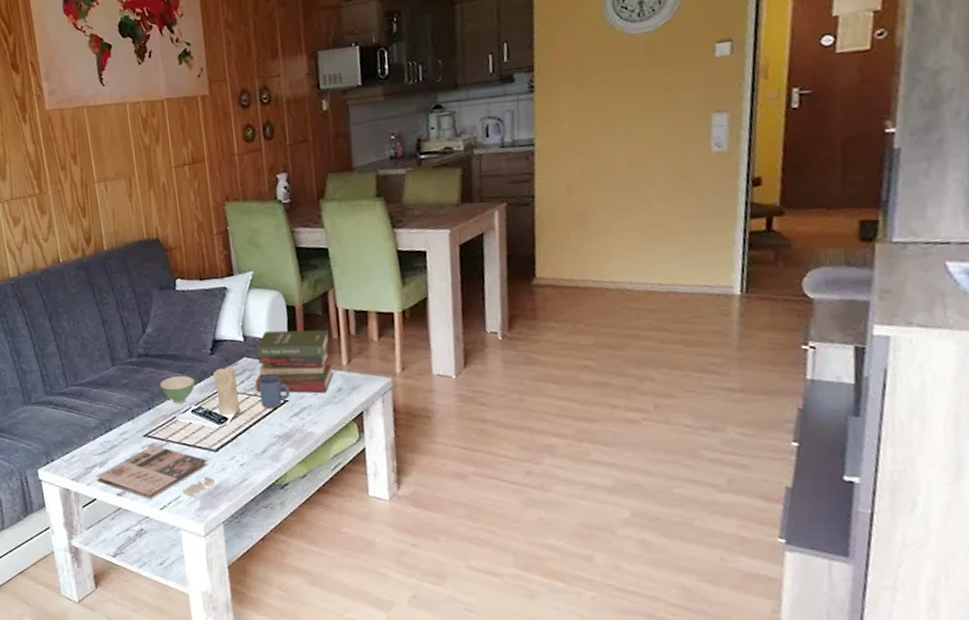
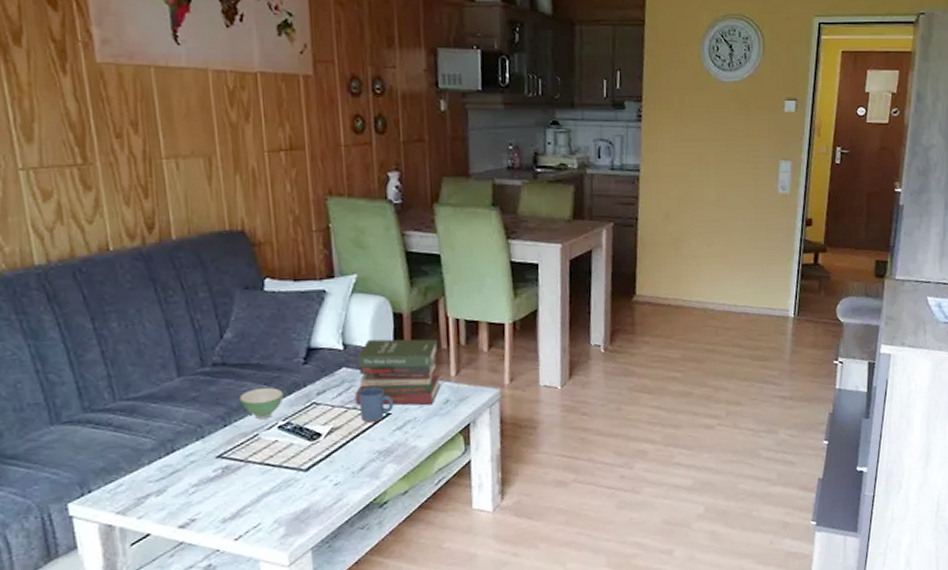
magazine: present [96,445,215,499] -> none [150,467,303,530]
candle: present [213,367,240,415] -> none [306,378,336,431]

